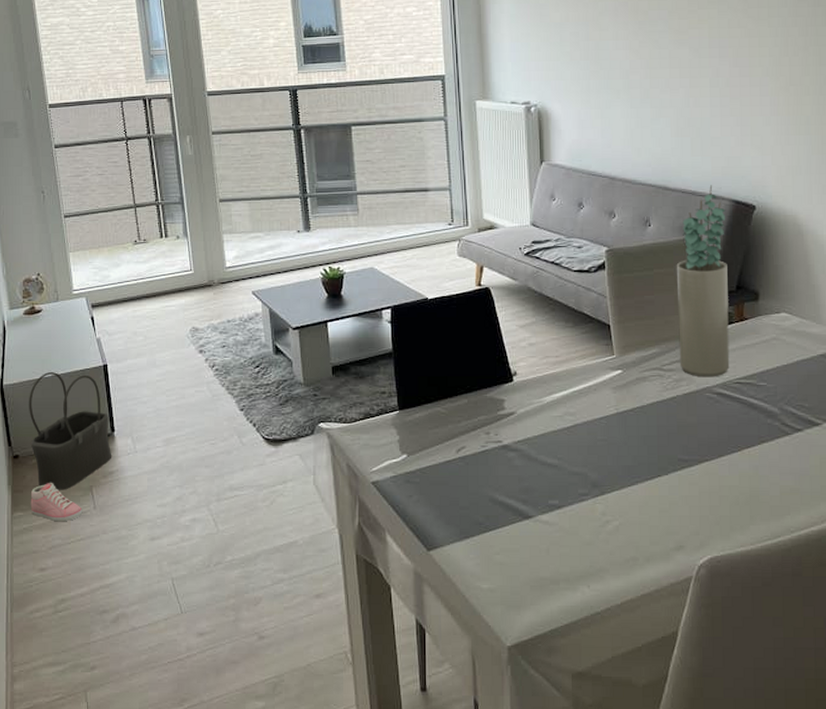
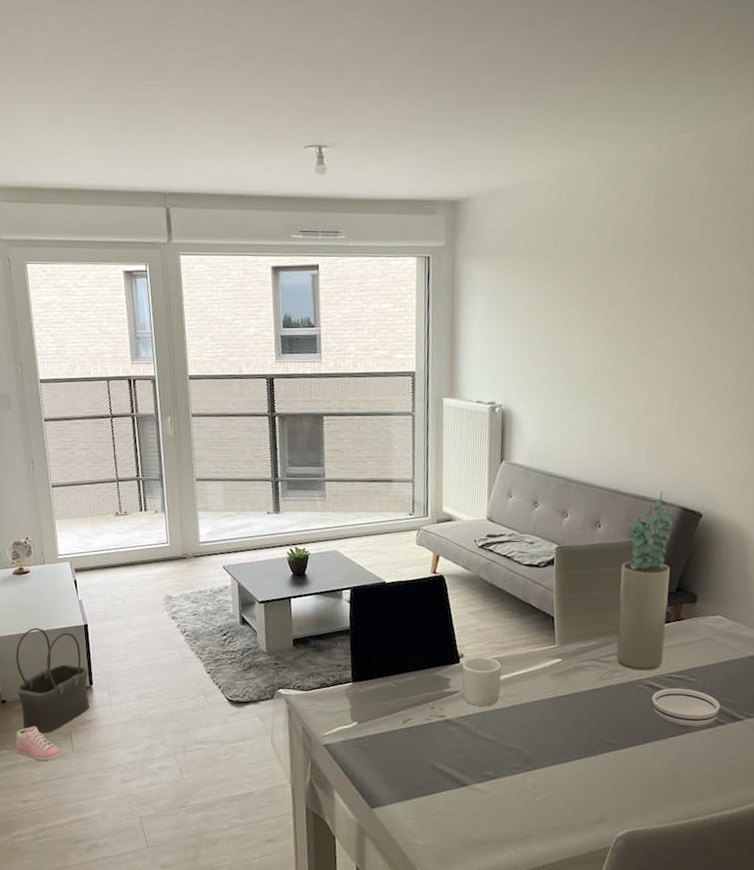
mug: none [515,373,559,428] -> present [461,656,502,707]
bowl: none [722,393,795,437] -> present [651,688,720,728]

